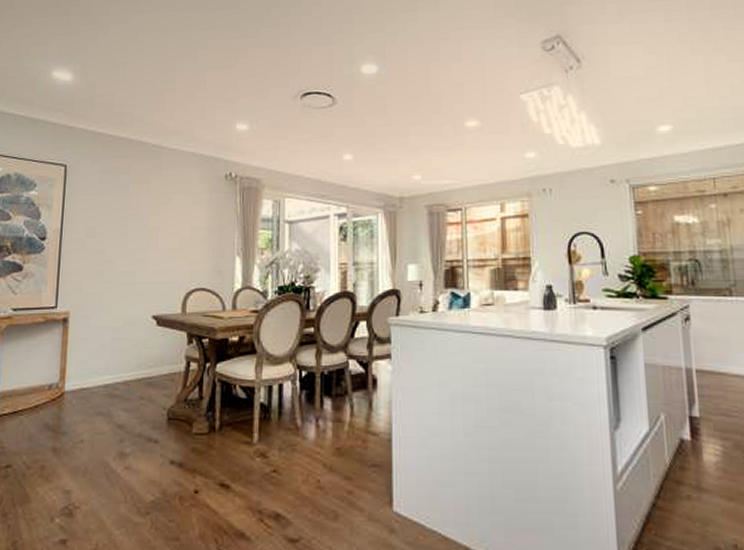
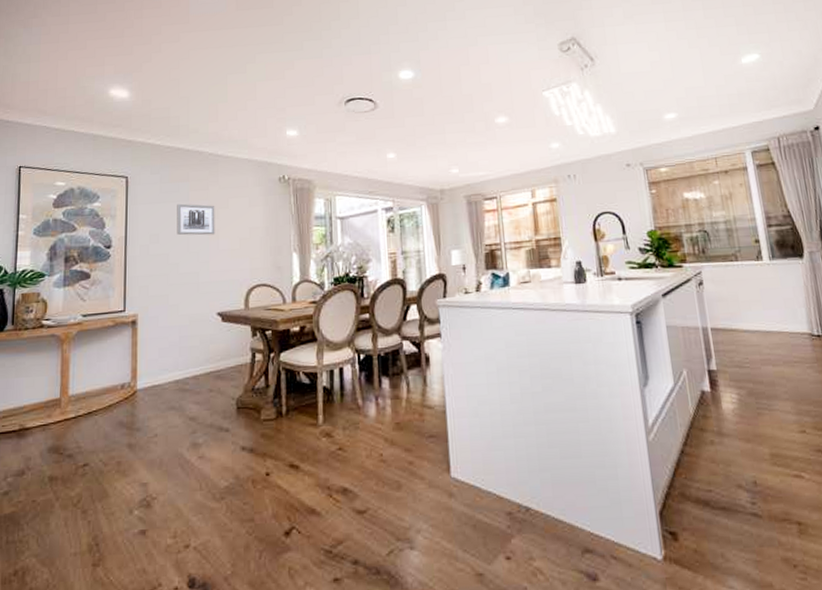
wall art: none [114,197,156,232] -> present [177,203,215,235]

